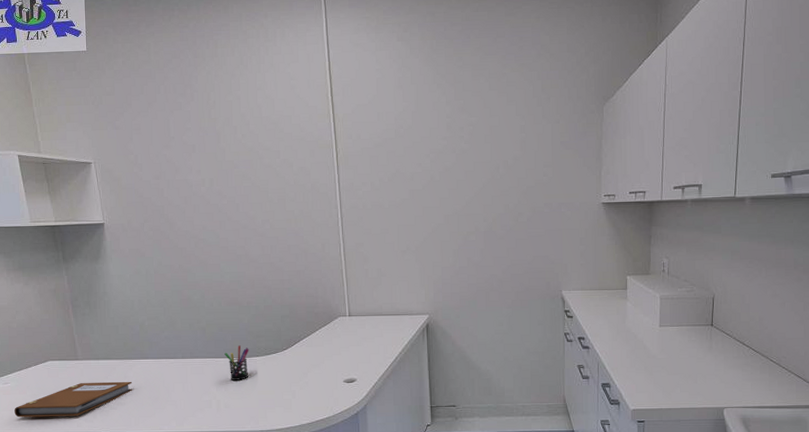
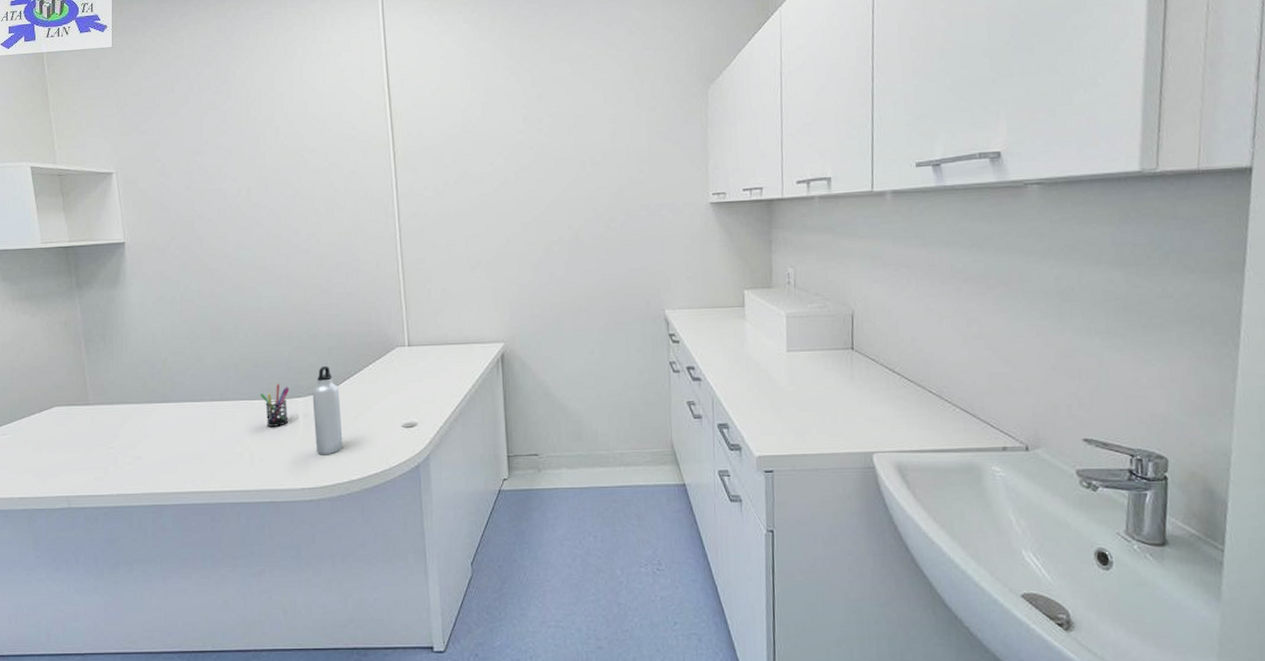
notebook: present [14,381,133,418] -> none [13,430,152,476]
water bottle: none [268,331,295,404] -> present [312,365,343,455]

